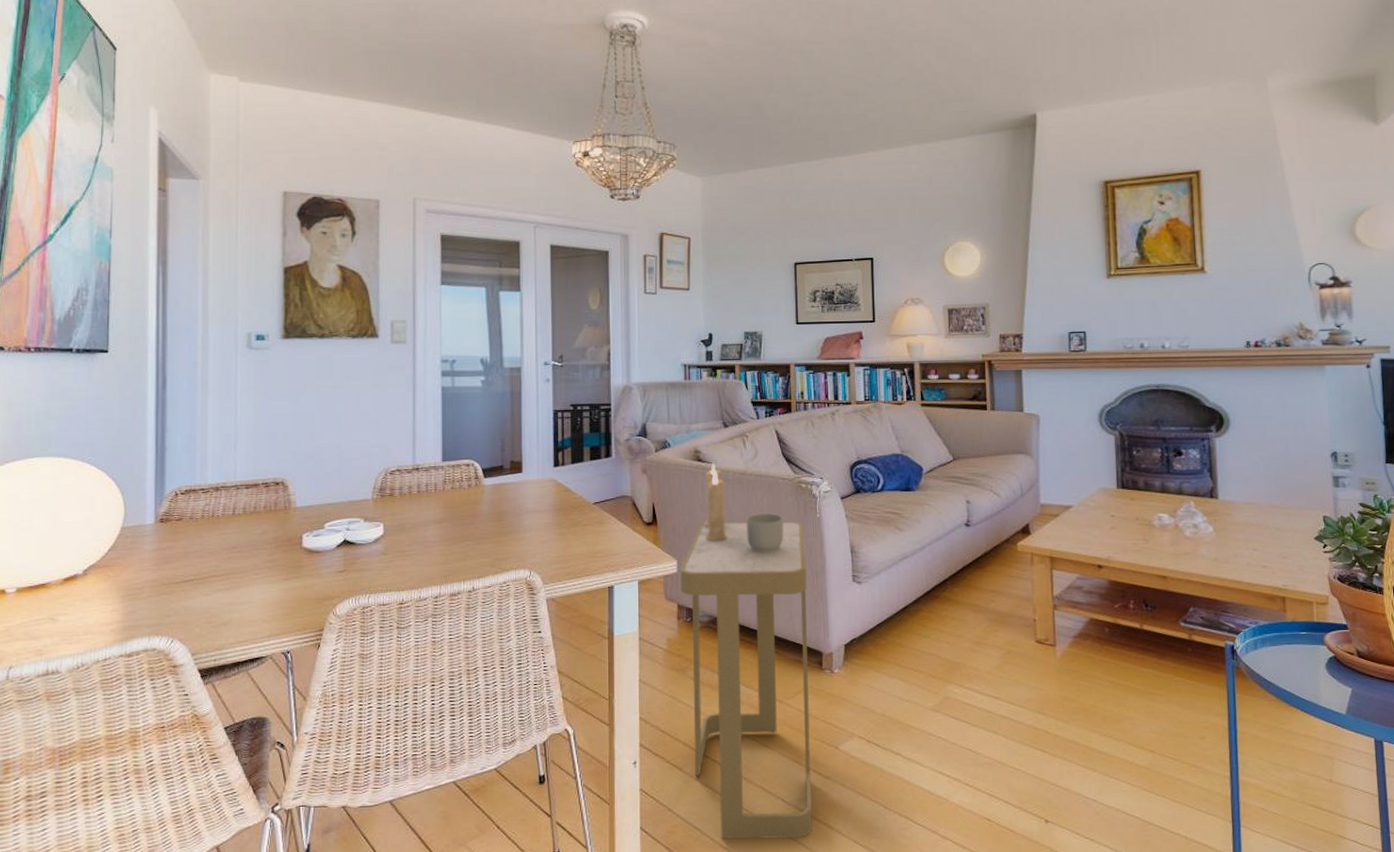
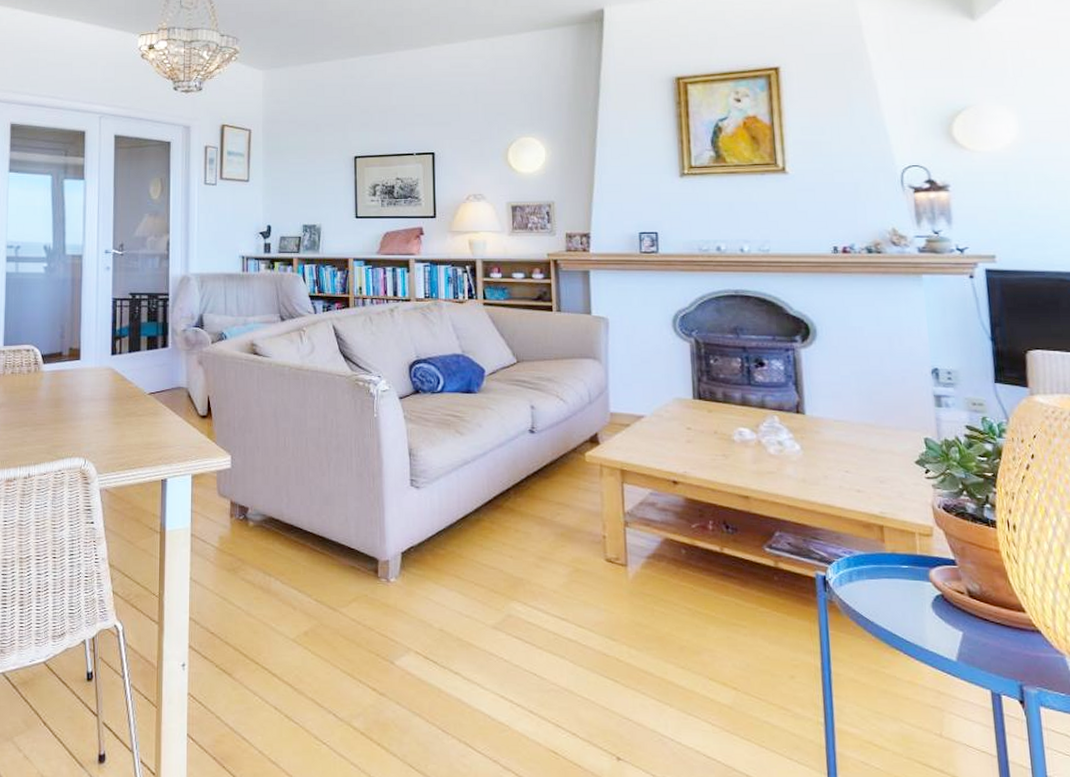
side table: present [680,521,812,839] -> none [234,418,365,759]
candle: present [703,462,728,542] -> none [258,356,282,438]
mug: present [746,512,784,553] -> none [302,410,340,452]

